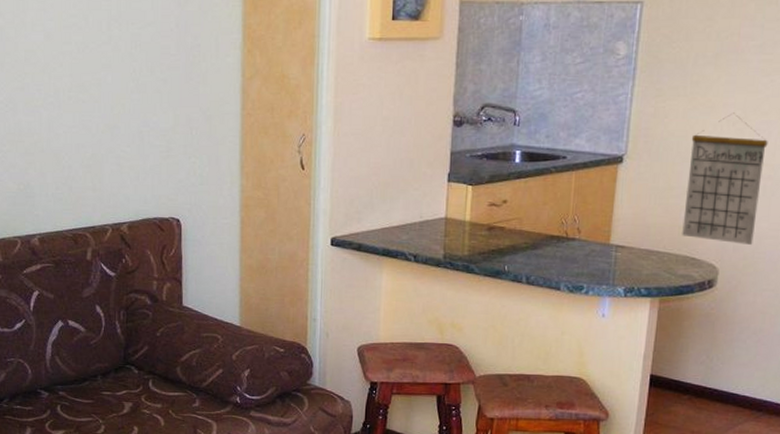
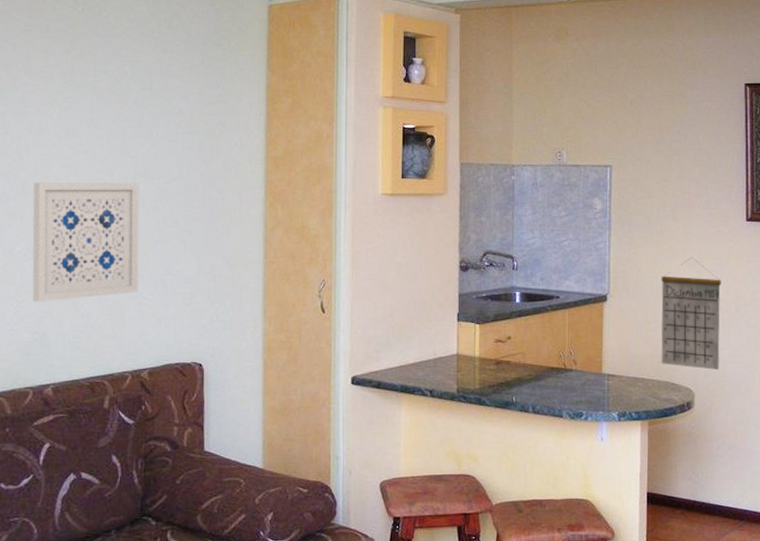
wall art: none [11,29,116,153] -> present [32,182,139,302]

